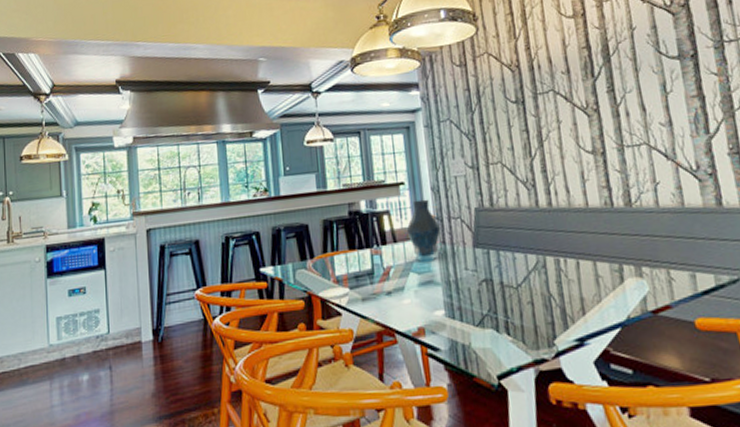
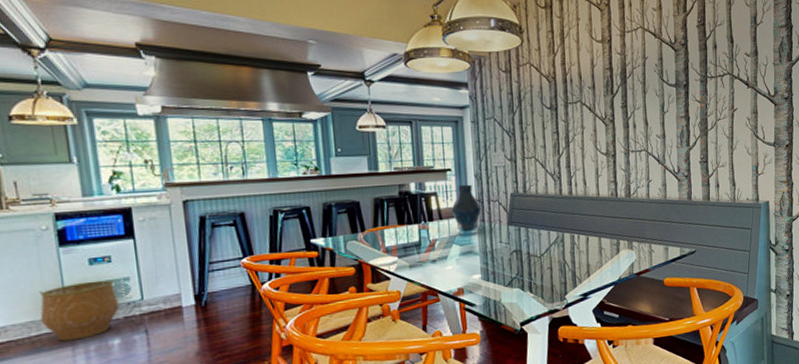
basket: none [28,311,90,375] -> present [39,279,120,341]

